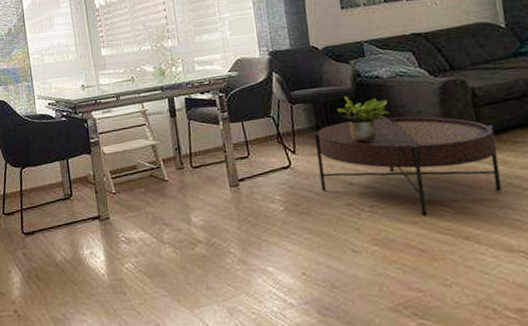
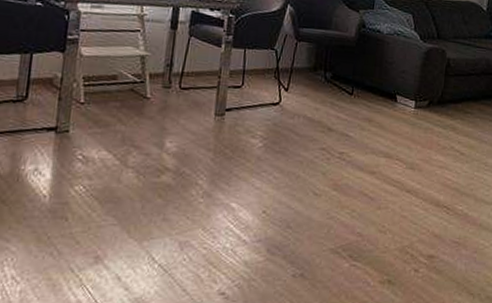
coffee table: present [314,116,502,216] -> none [303,68,454,168]
potted plant: present [337,95,391,142] -> none [337,43,381,91]

